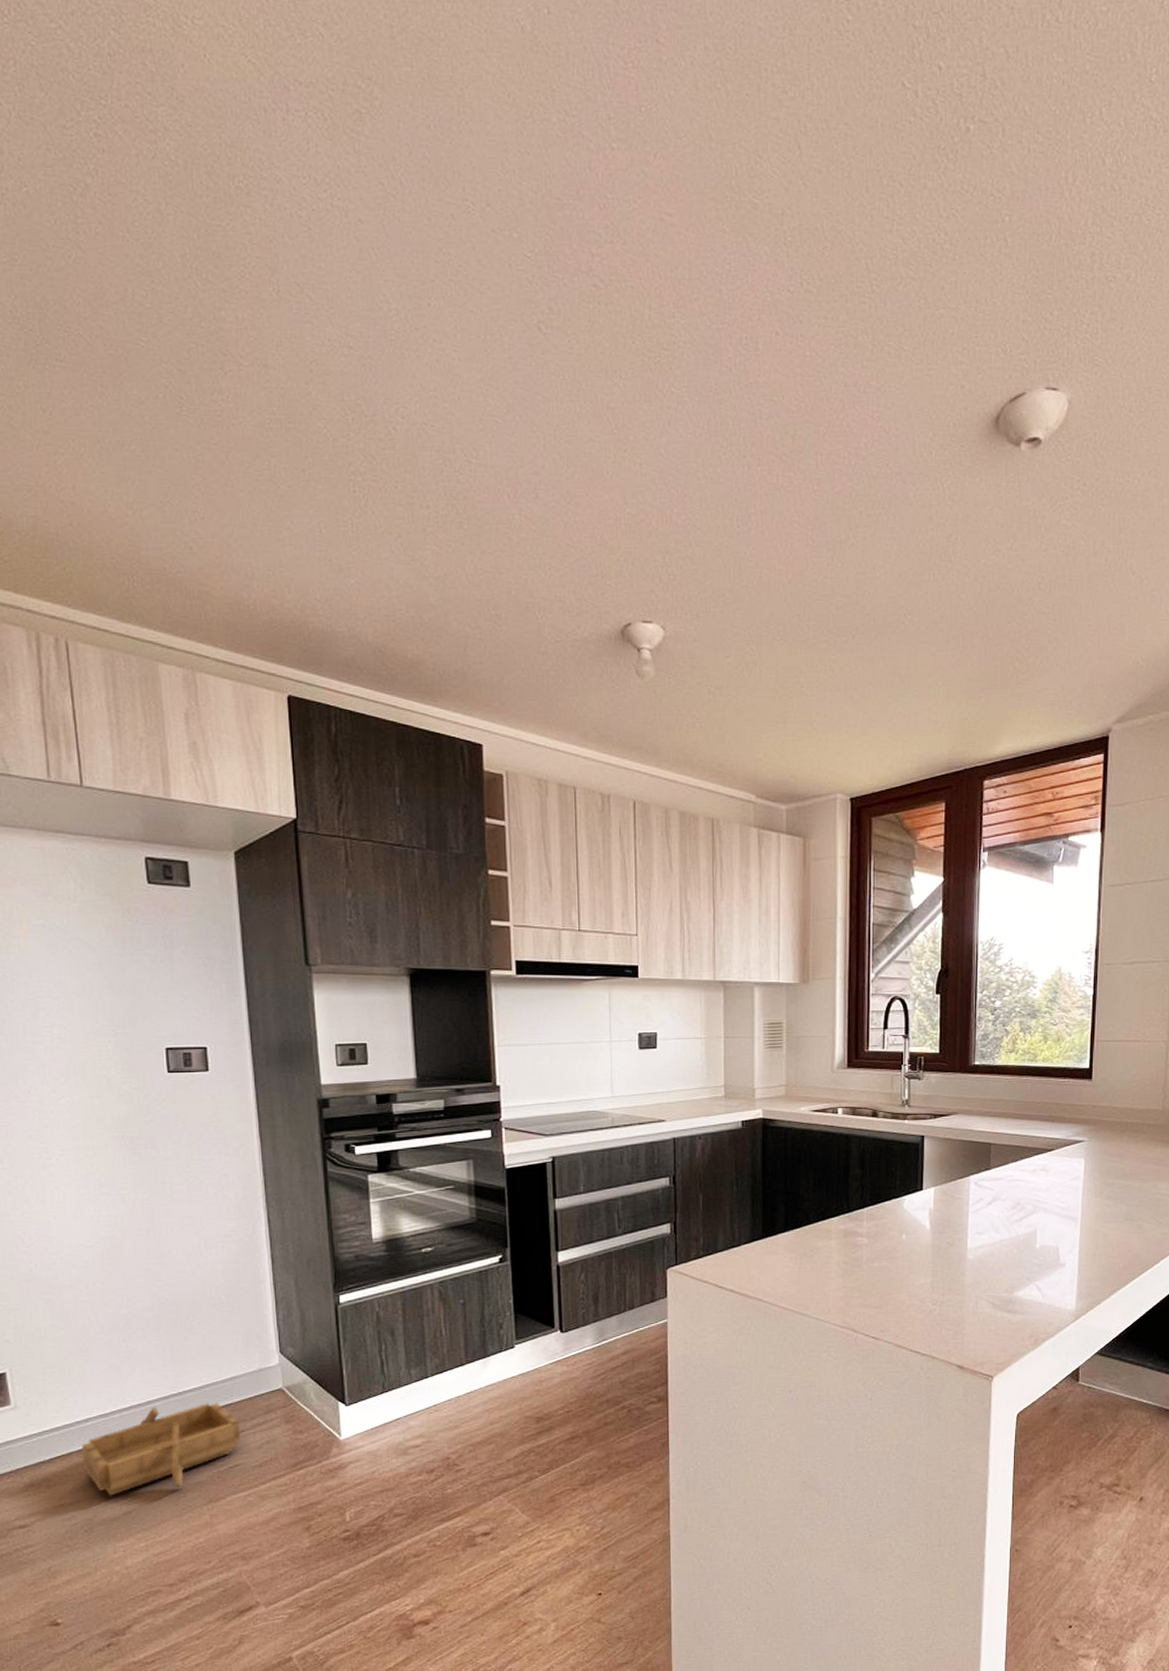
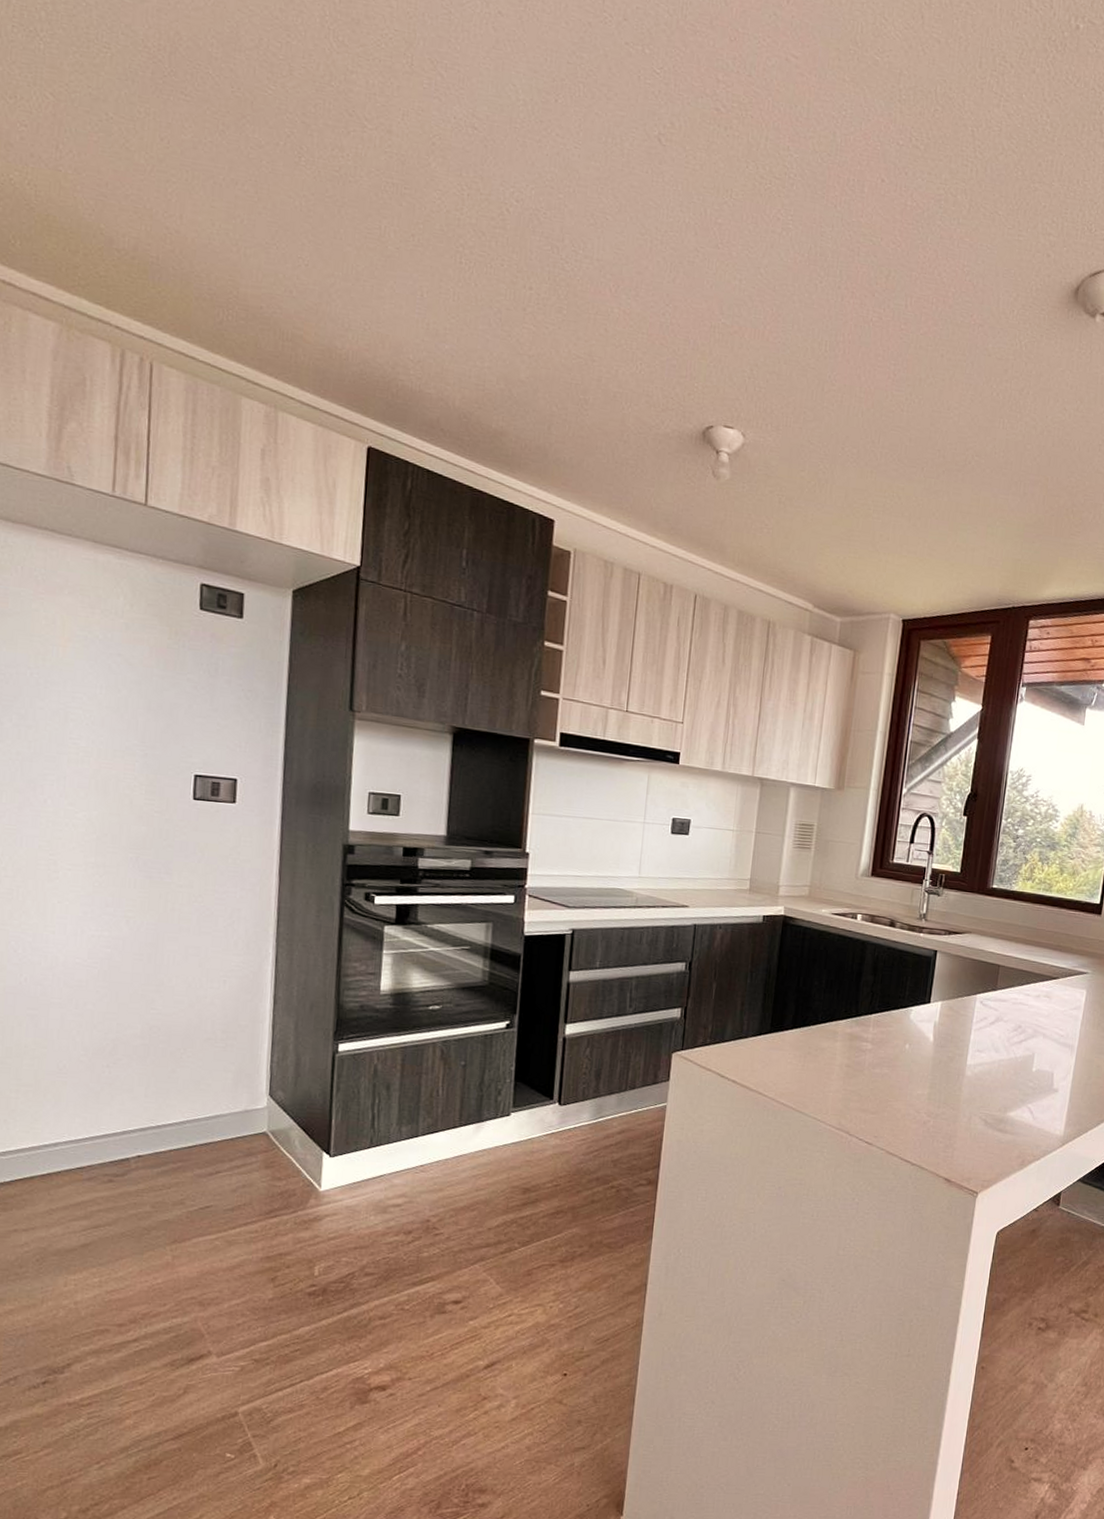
wooden boat: present [82,1403,240,1496] -> none [44,1137,216,1226]

